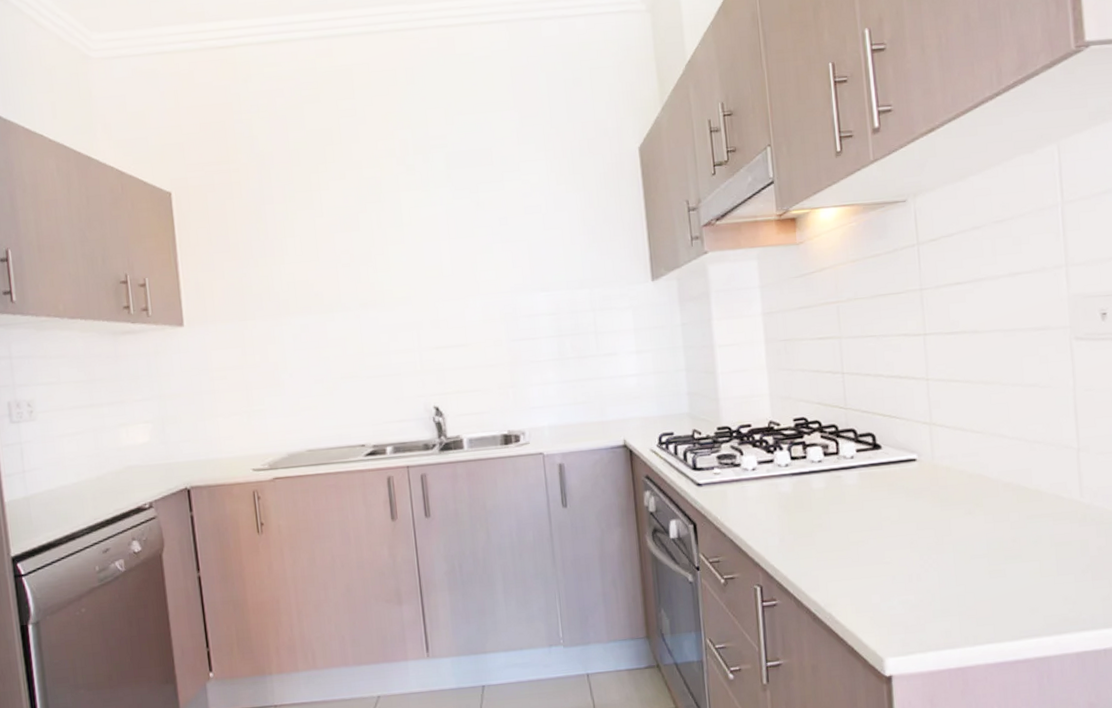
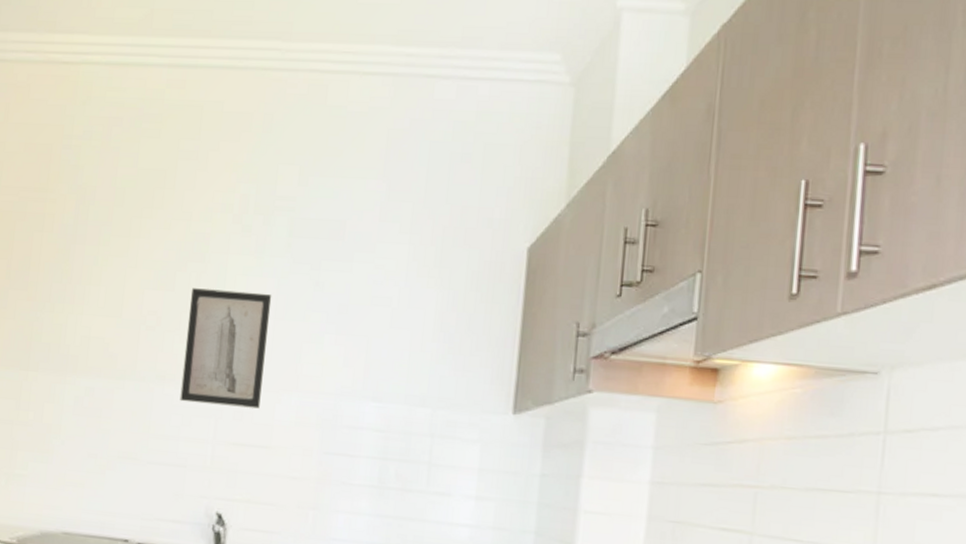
wall art: none [375,219,452,322] -> present [180,288,272,409]

